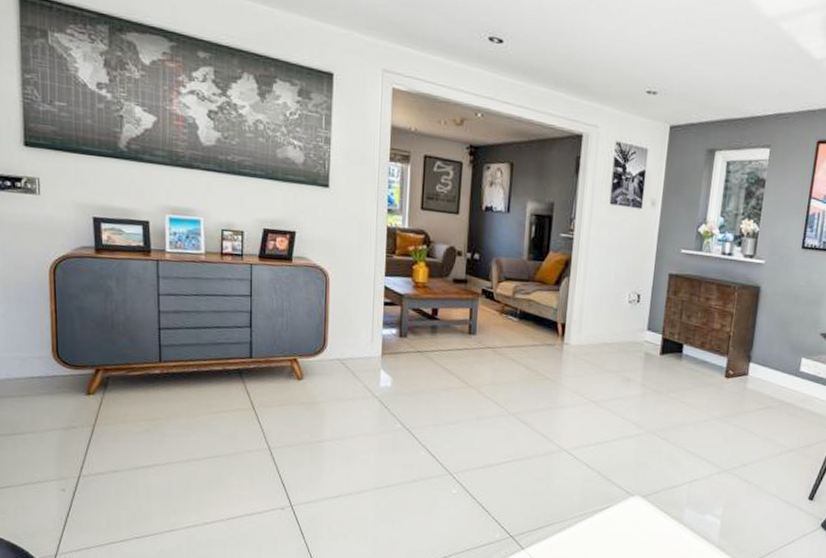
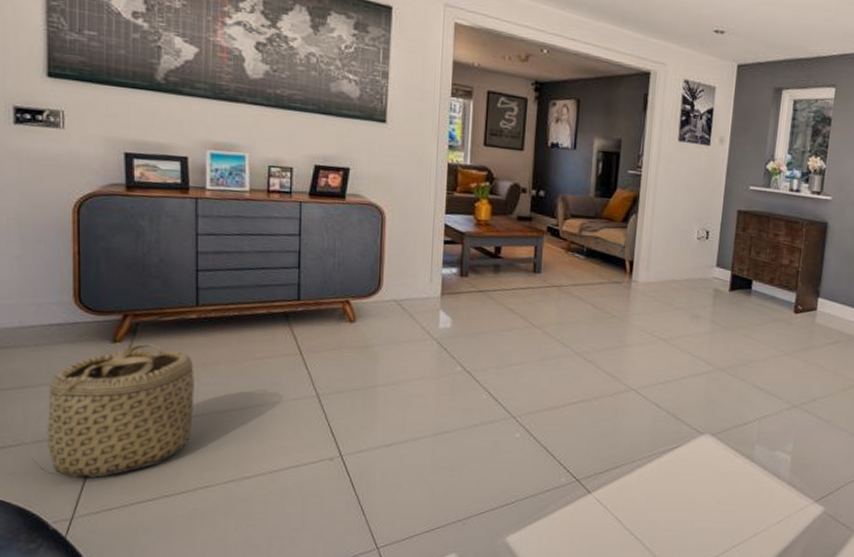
basket: none [18,396,159,518] -> present [29,343,194,478]

